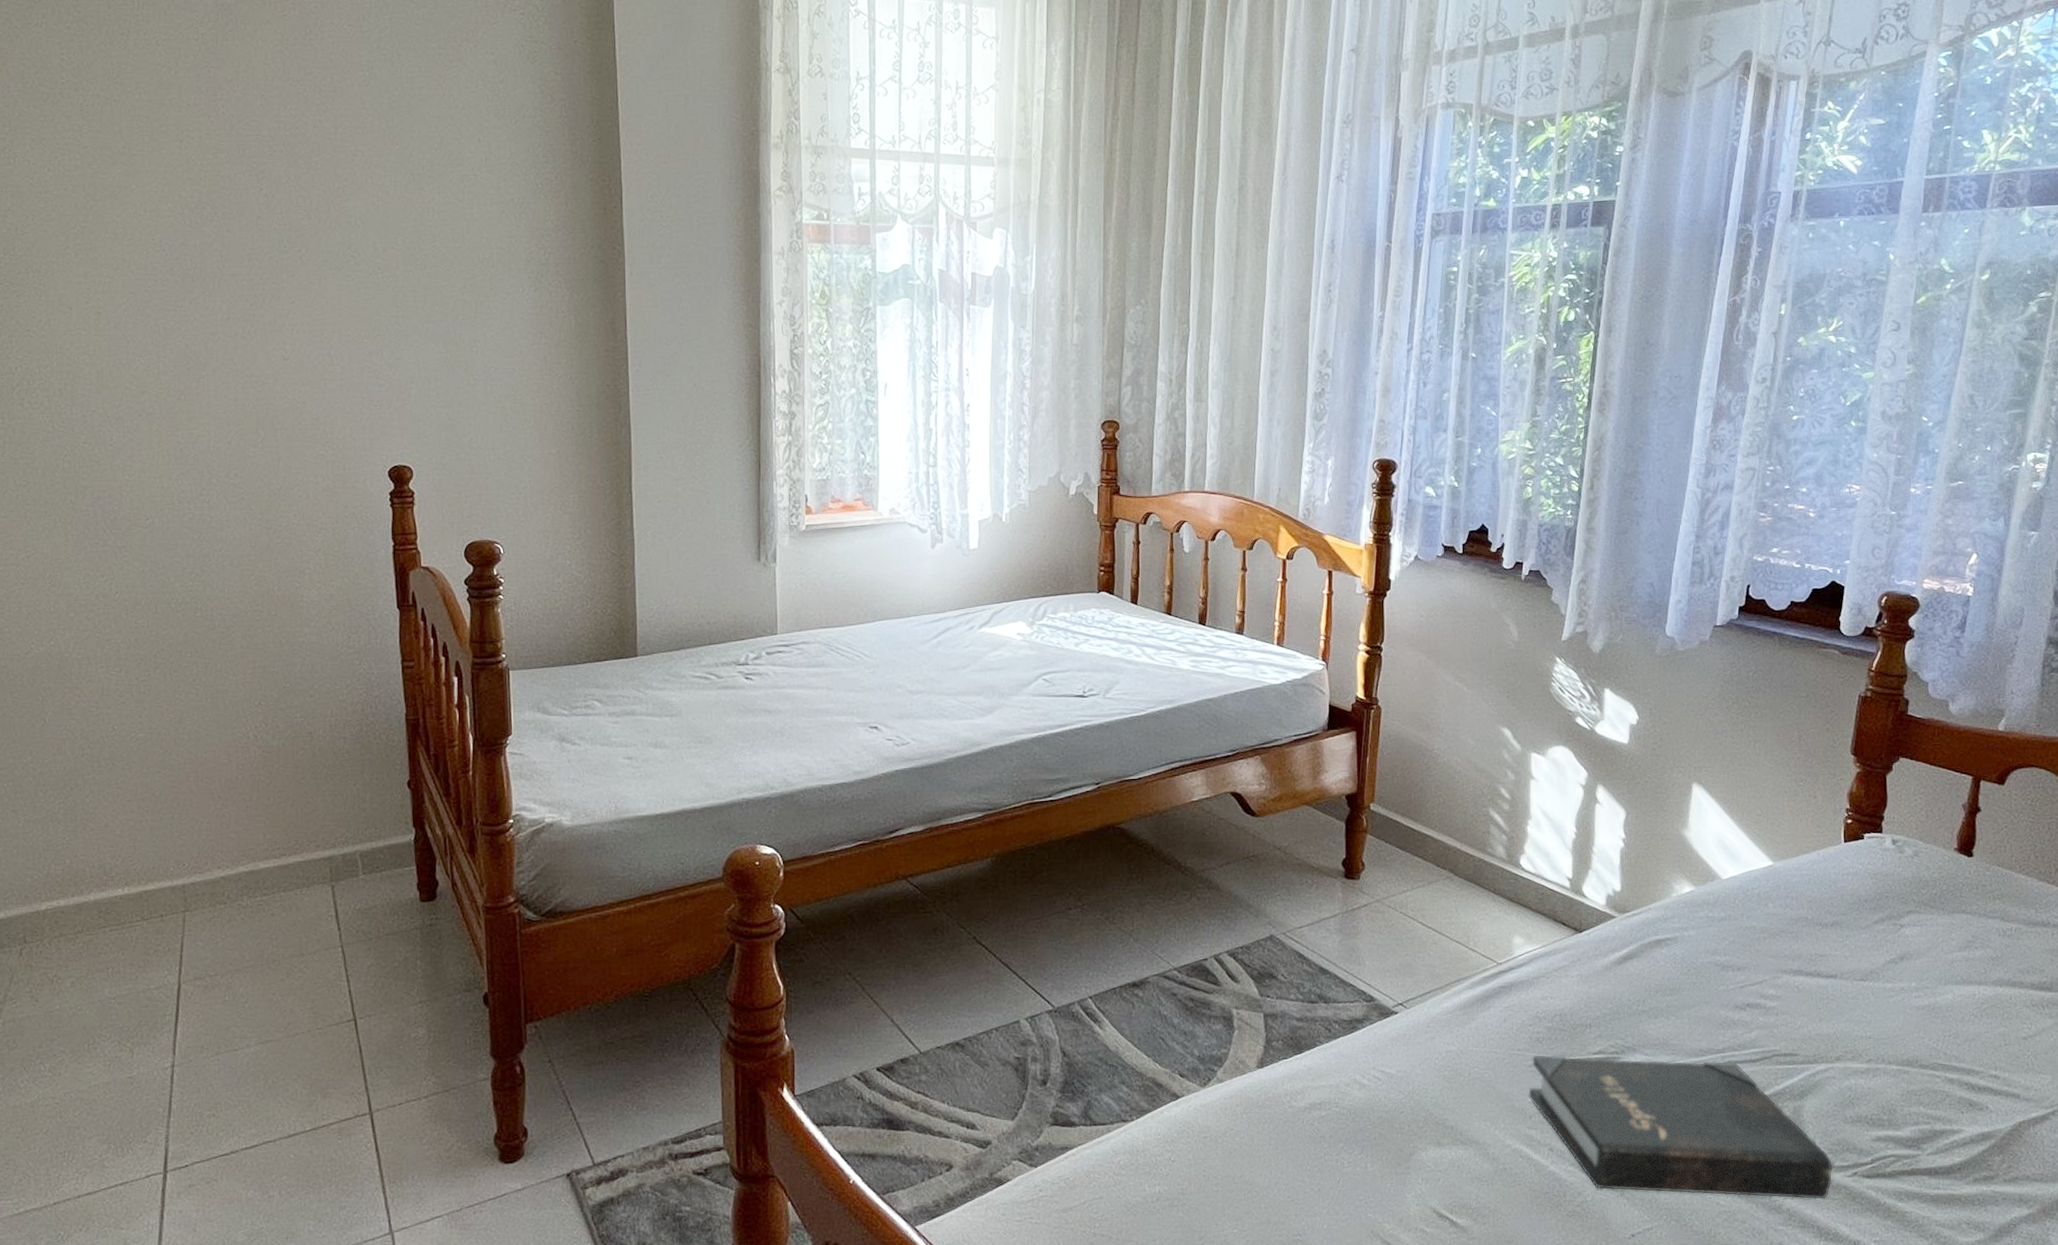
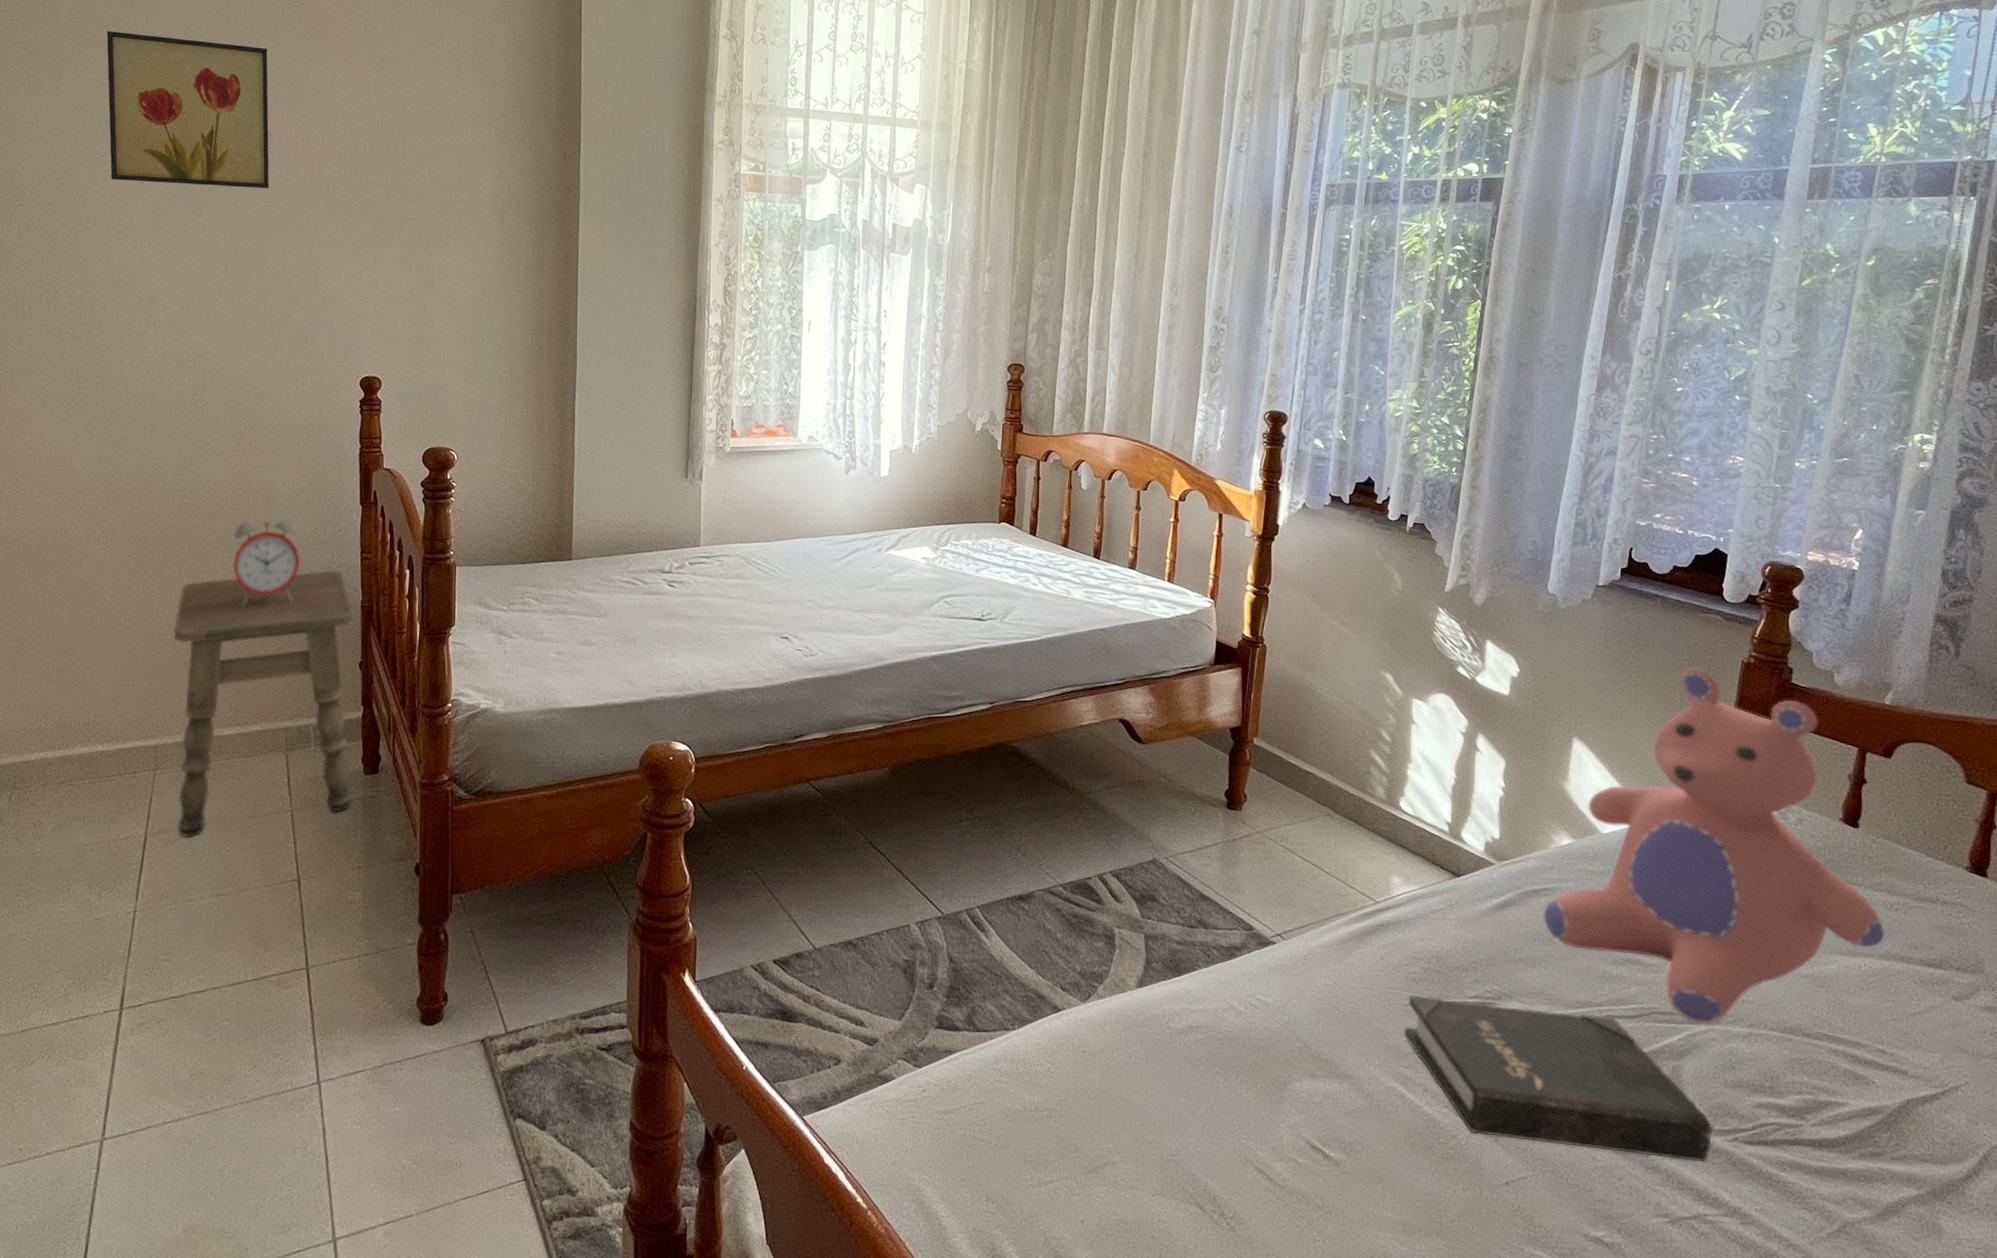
wall art: none [66,82,270,259] -> present [106,30,270,189]
side table: none [194,682,410,982] -> present [173,571,353,837]
alarm clock: none [256,628,334,728] -> present [233,519,301,607]
teddy bear: none [1665,705,1997,1063] -> present [1543,668,1884,1024]

